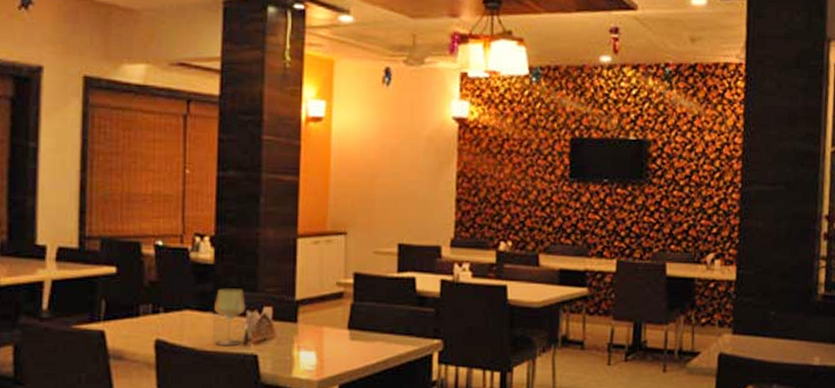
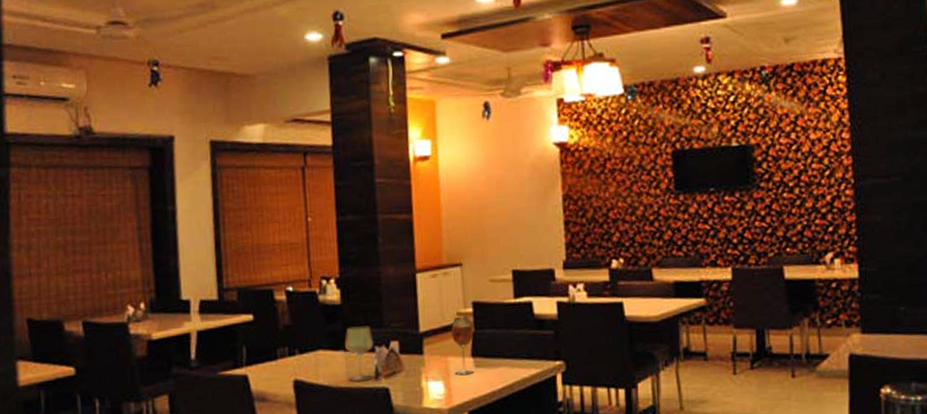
wineglass: none [329,286,352,348] -> present [451,316,474,376]

